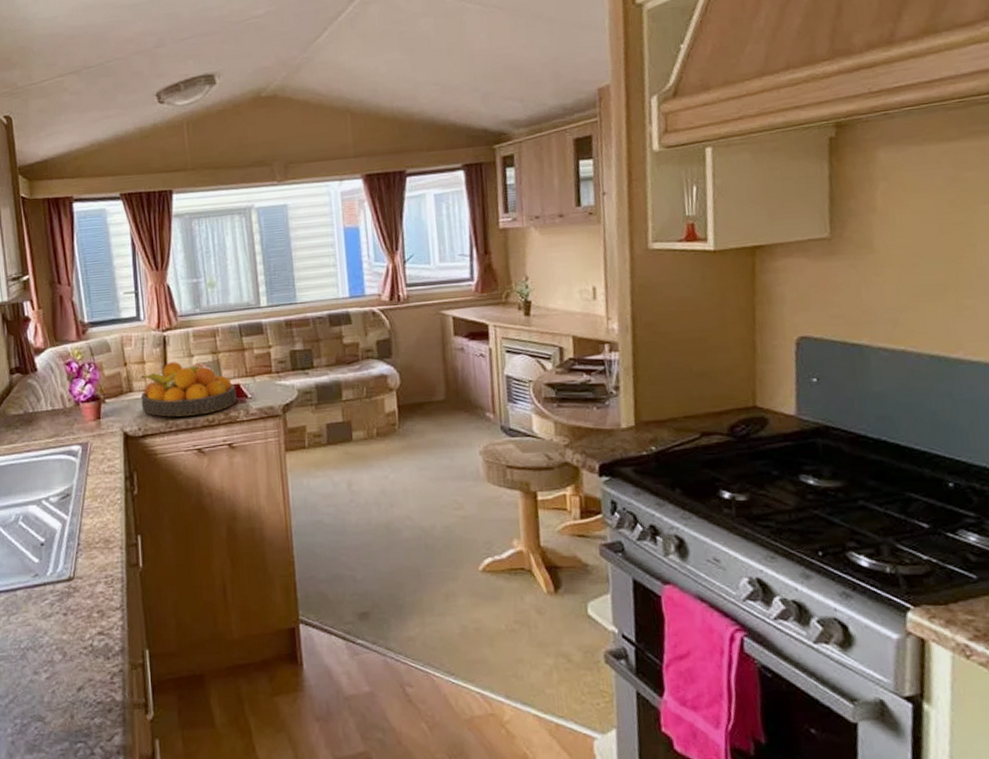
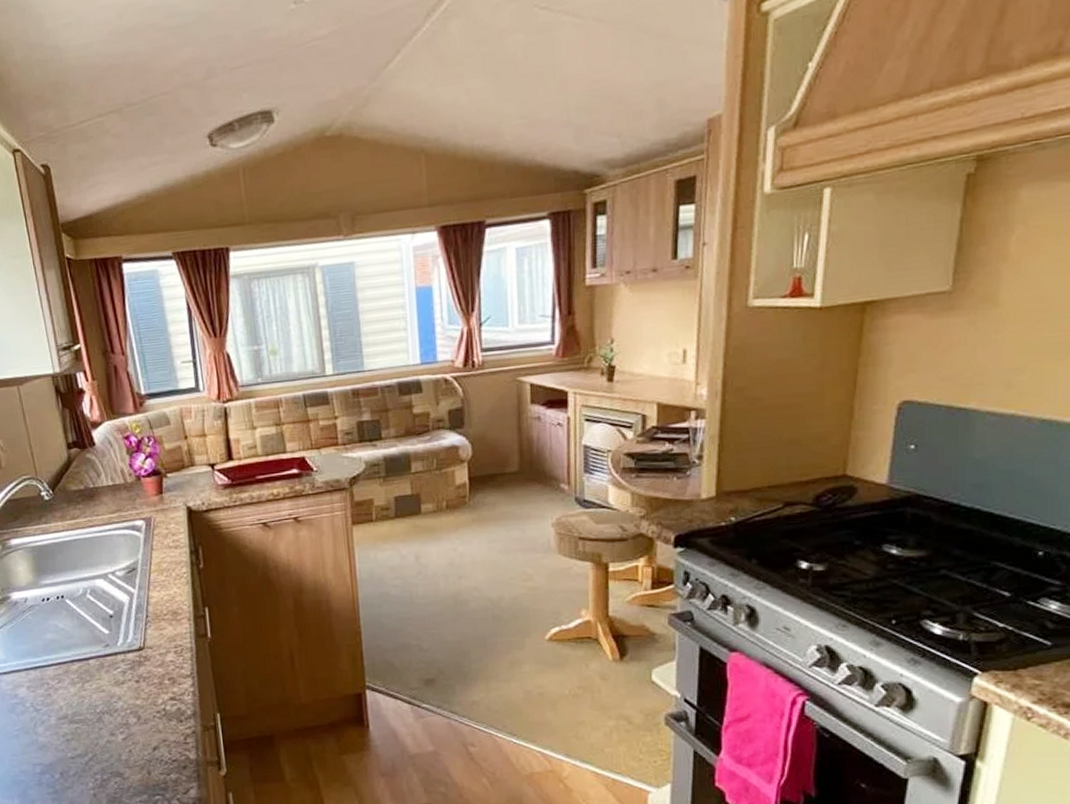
fruit bowl: present [140,361,237,417] -> none [202,434,302,491]

